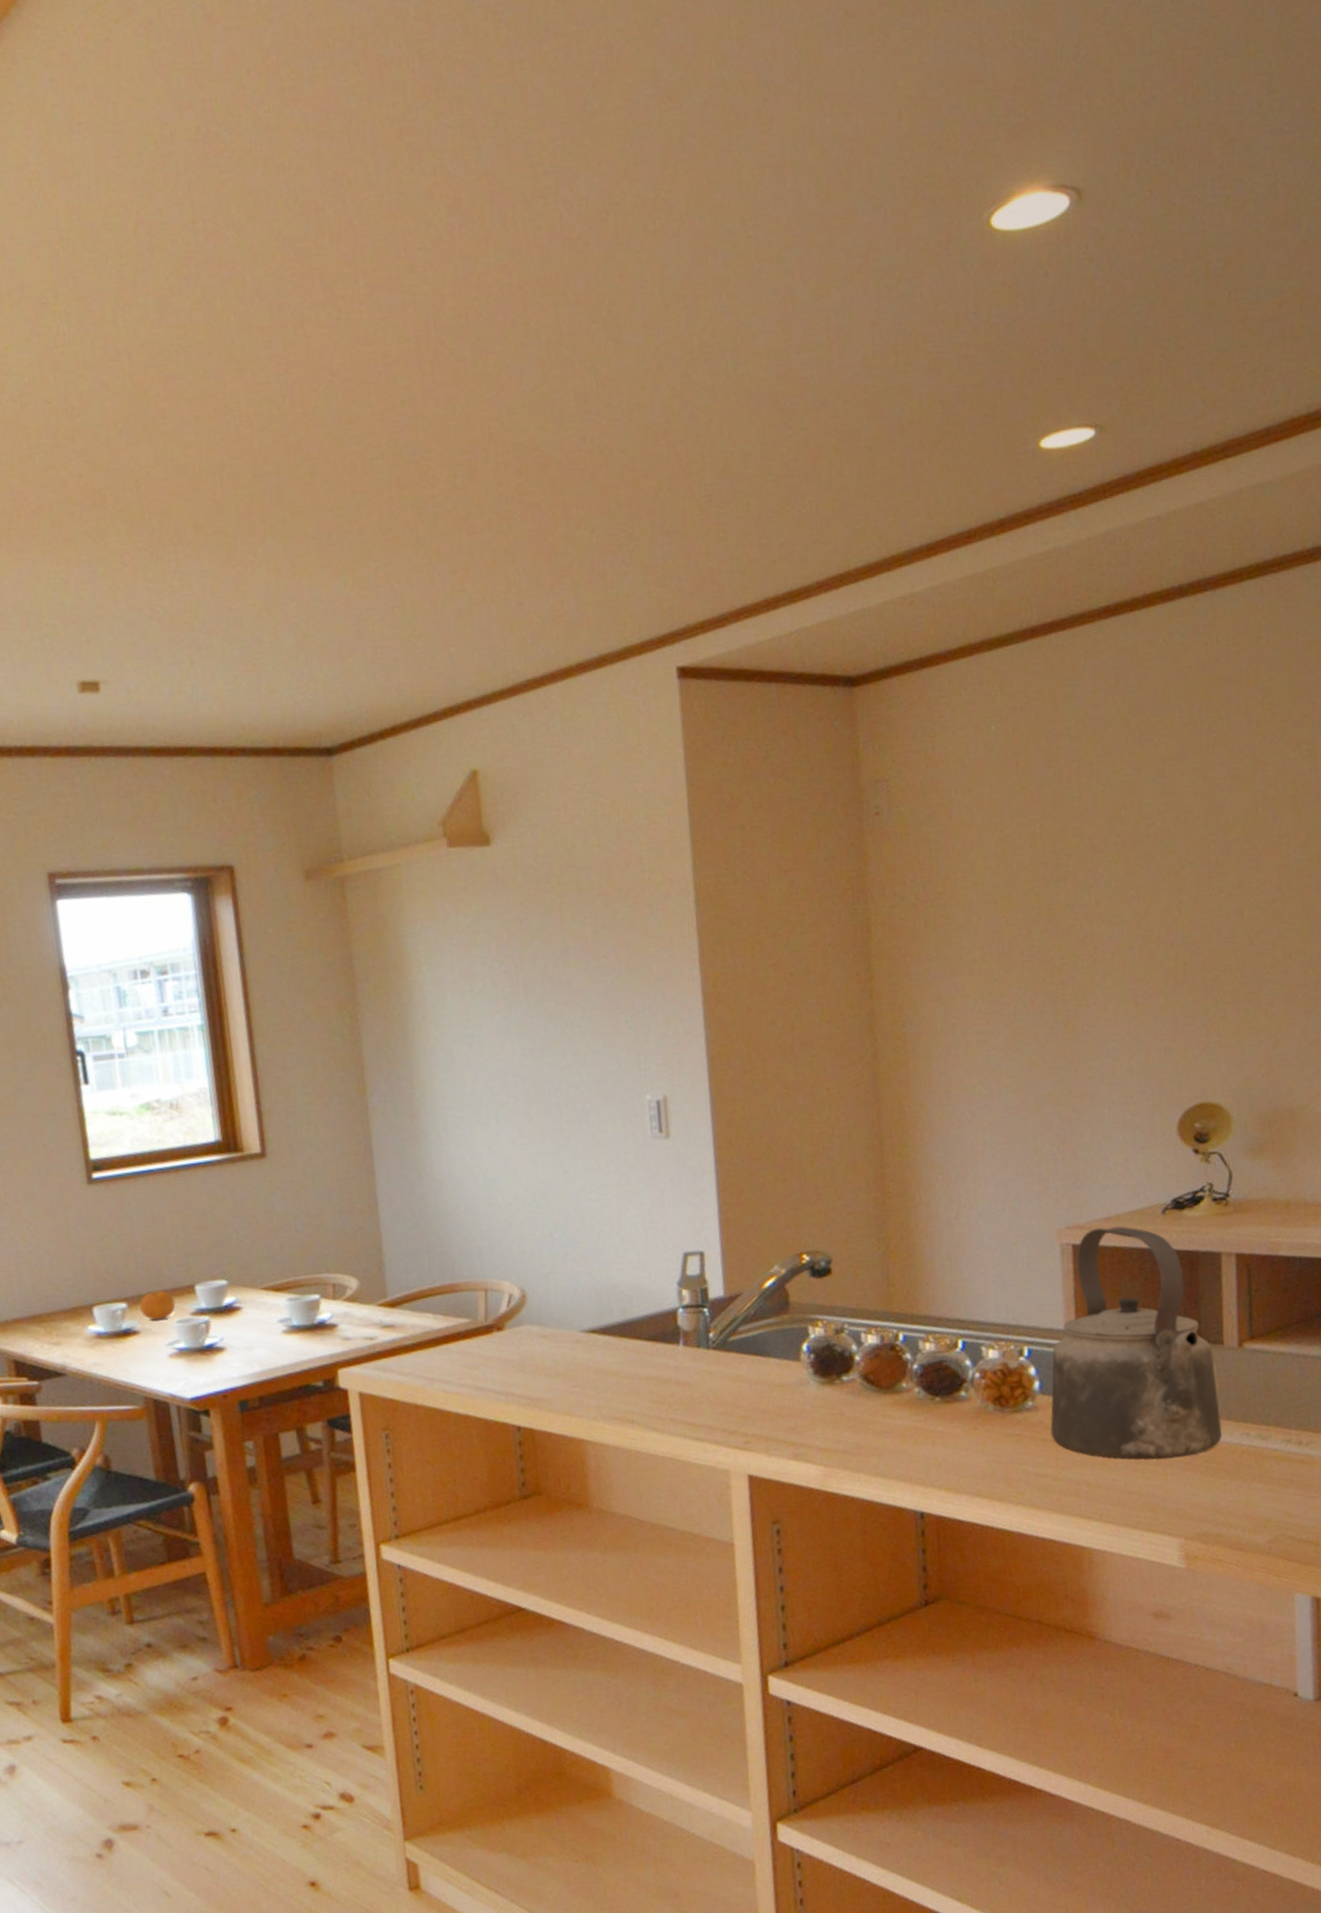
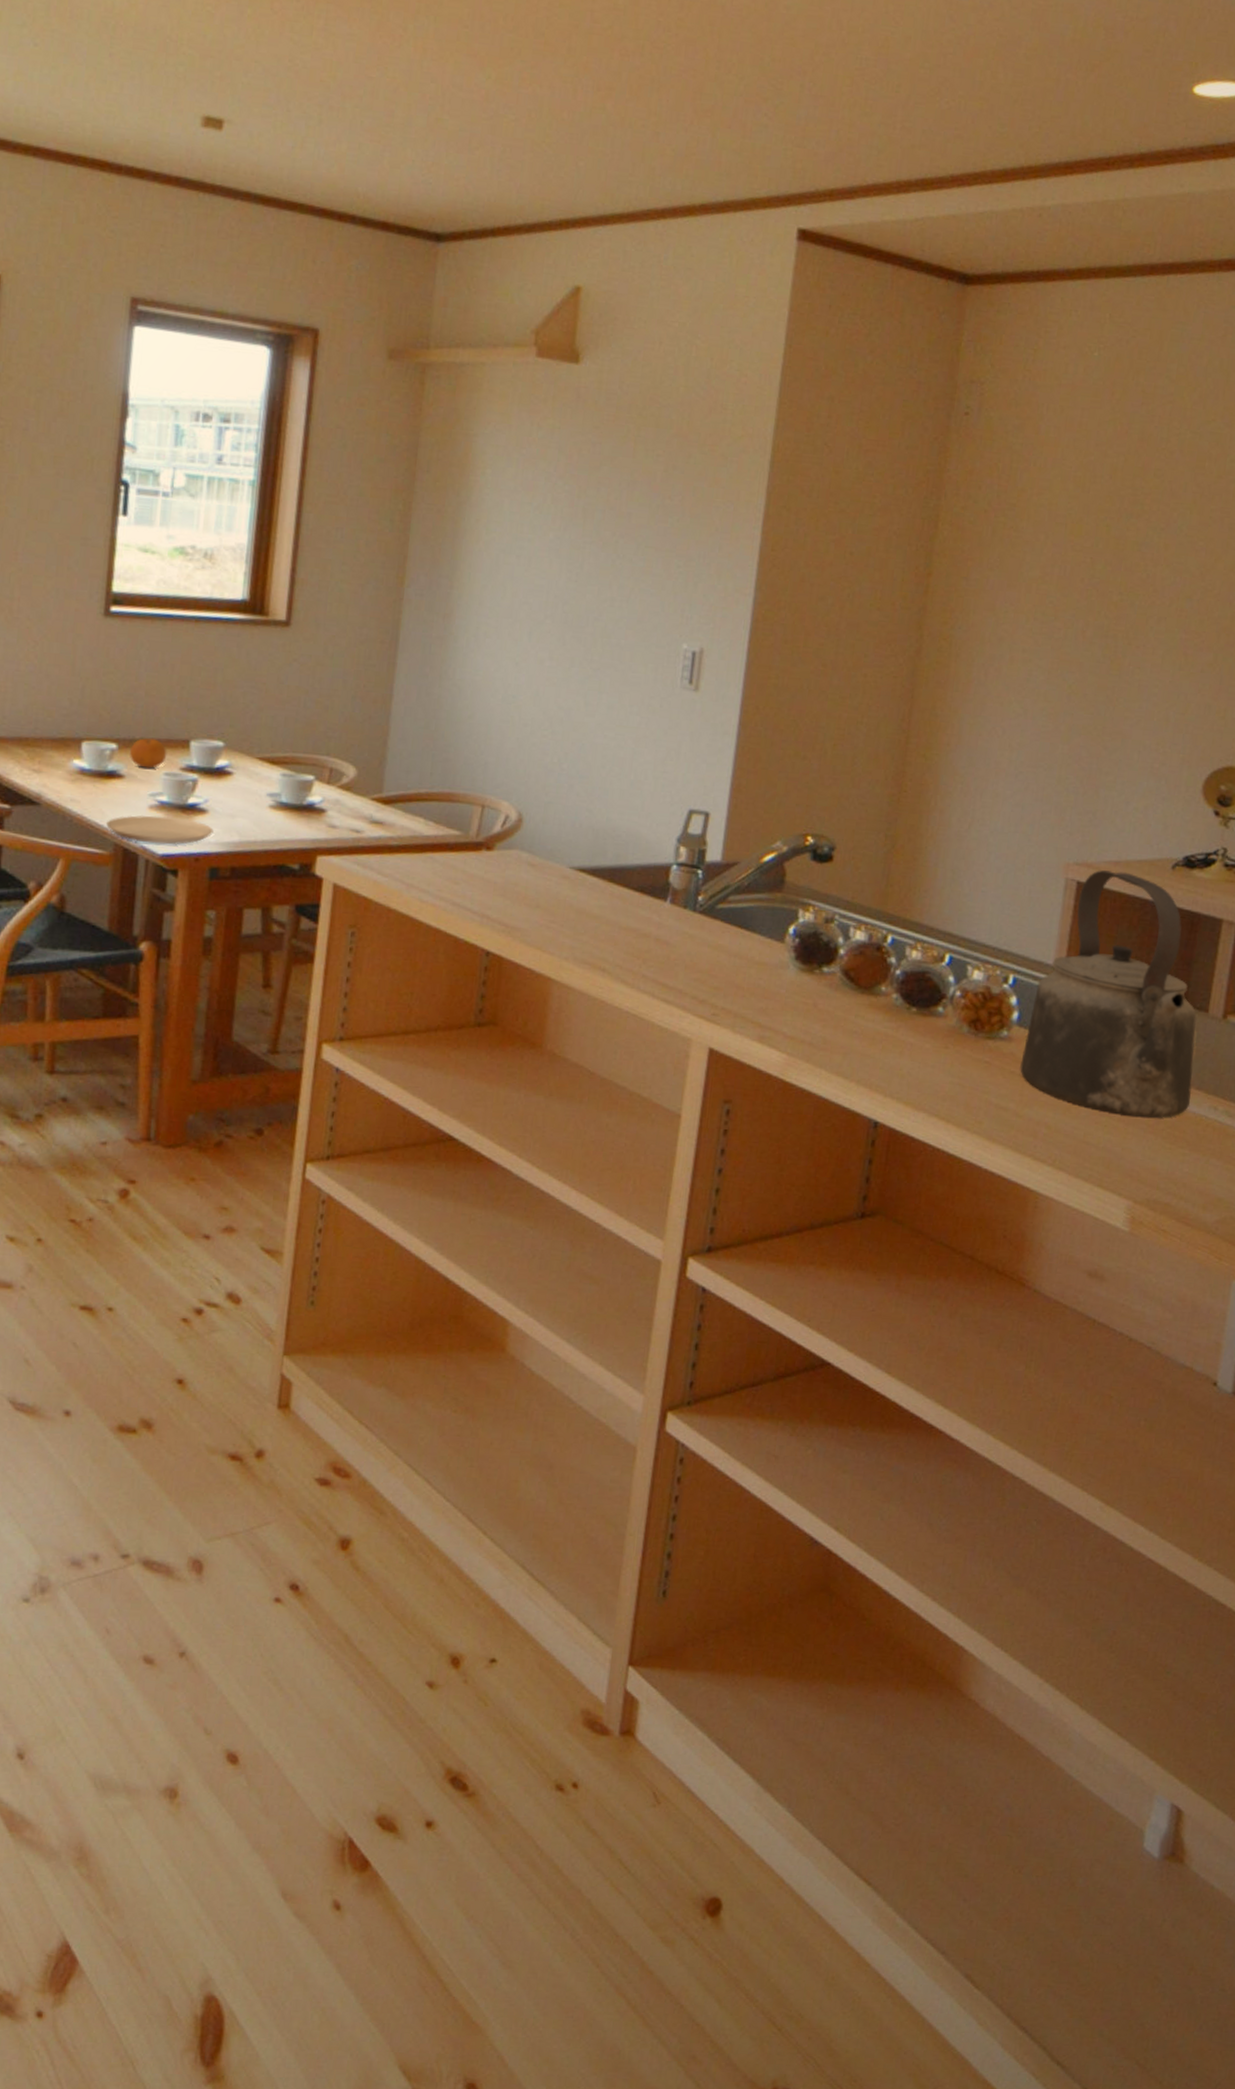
plate: none [131,1360,235,1391] -> present [105,815,214,845]

